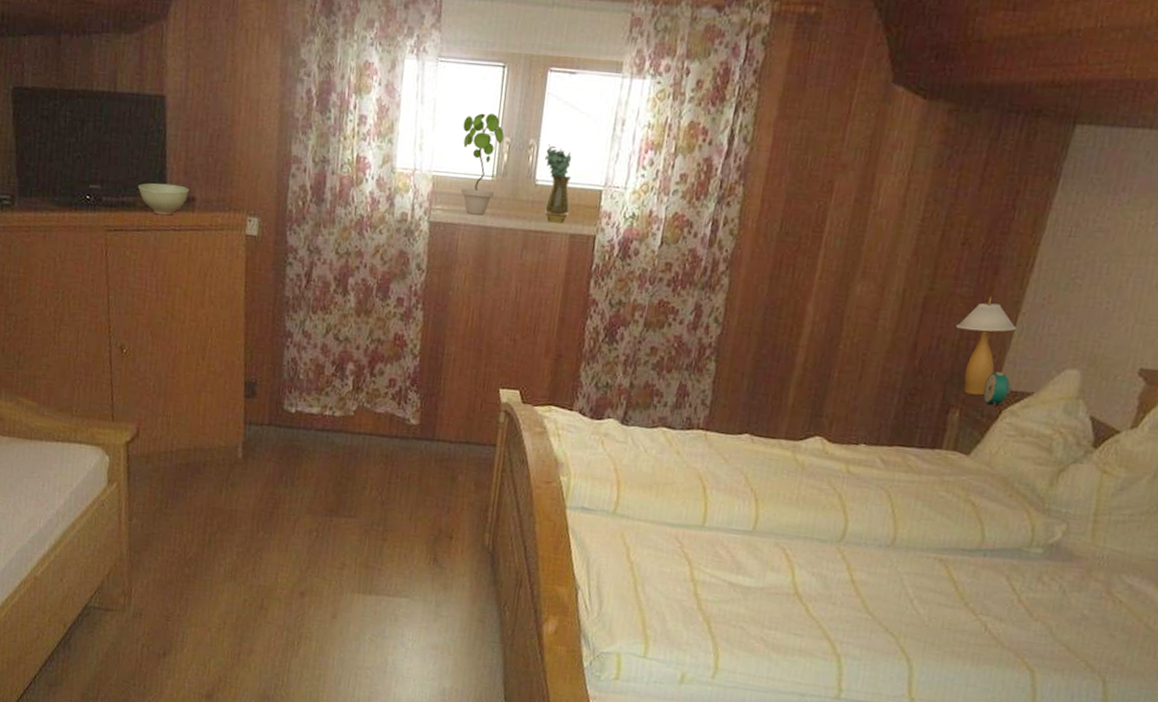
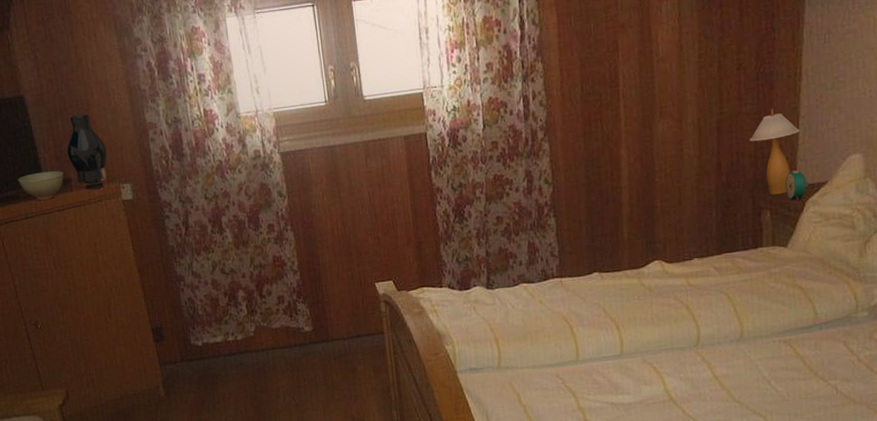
vase: none [197,130,242,216] -> present [66,114,108,190]
potted plant: present [461,113,504,216] -> none [289,48,331,140]
vase: present [544,143,572,224] -> none [366,63,399,130]

